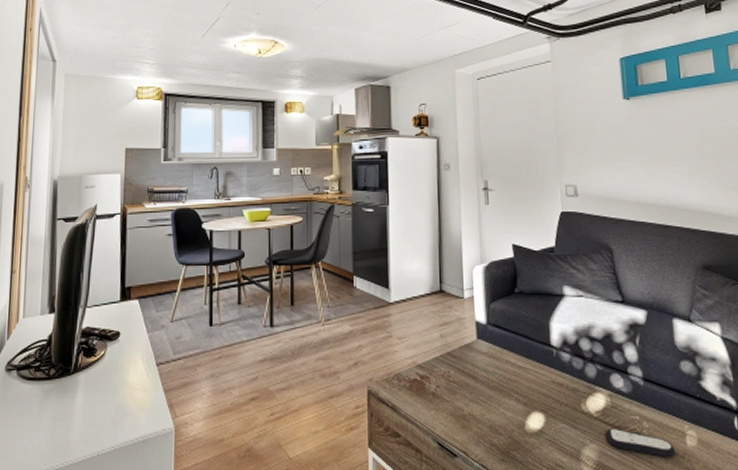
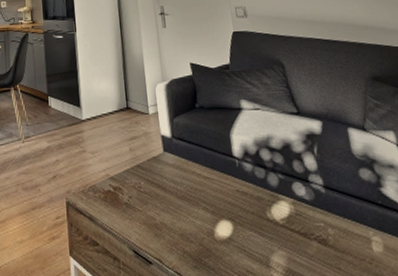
remote control: present [606,427,676,459] -> none [293,234,363,265]

